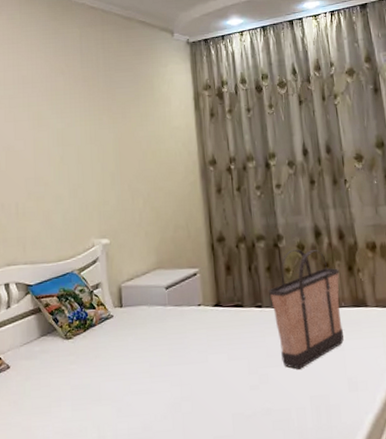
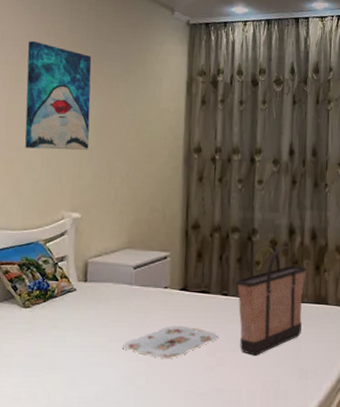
wall art: none [46,81,110,182] -> present [25,41,92,150]
serving tray: none [164,343,259,381] -> present [123,326,219,359]

